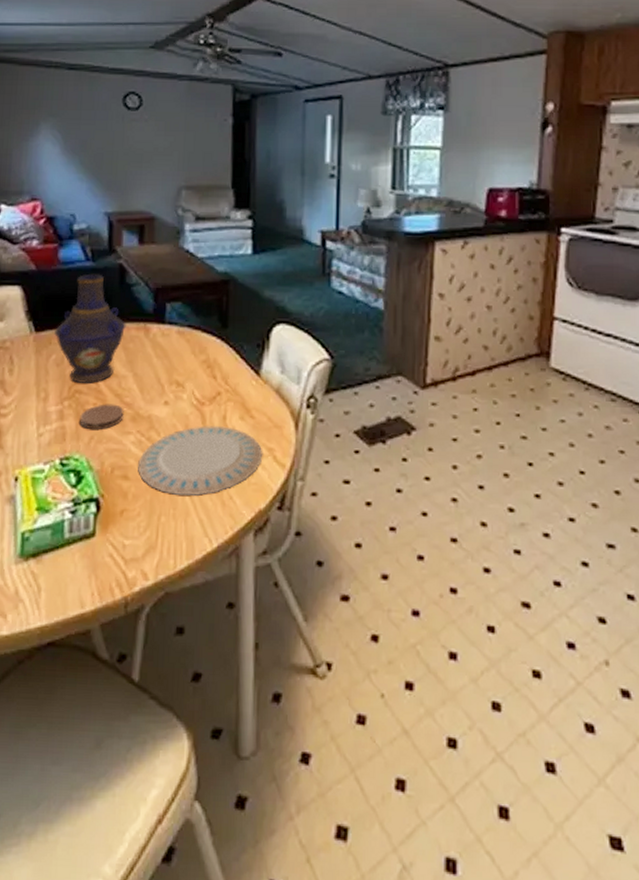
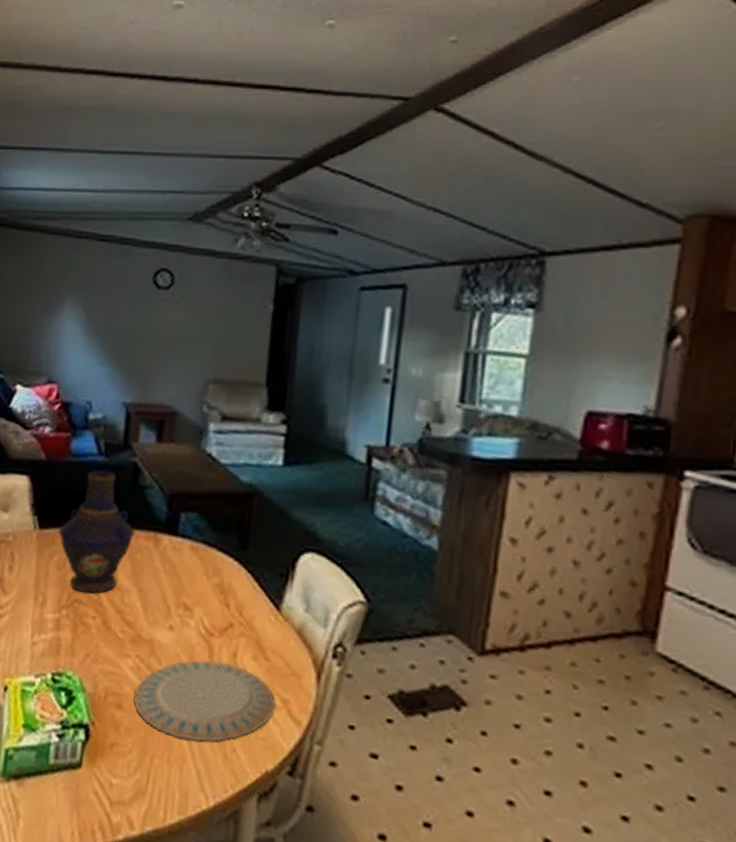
coaster: present [80,404,124,430] -> none [76,618,125,648]

